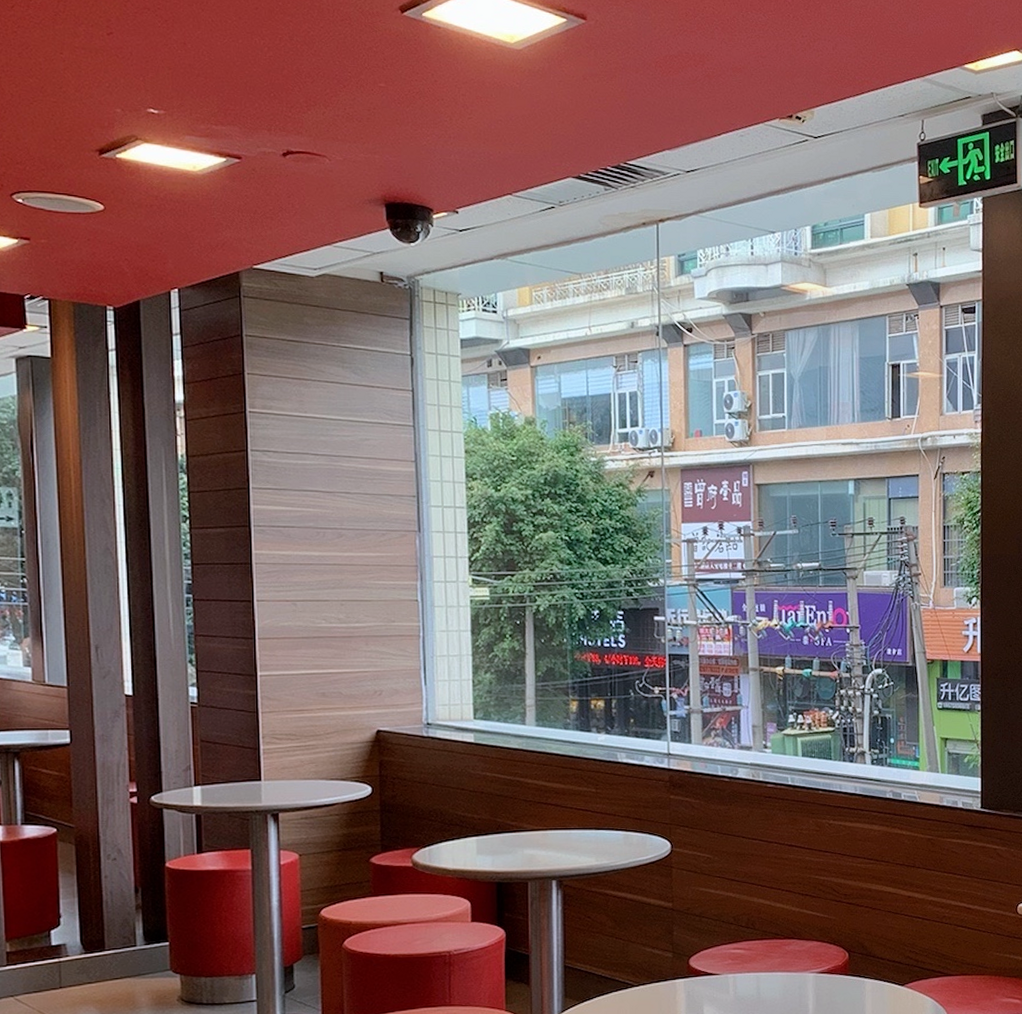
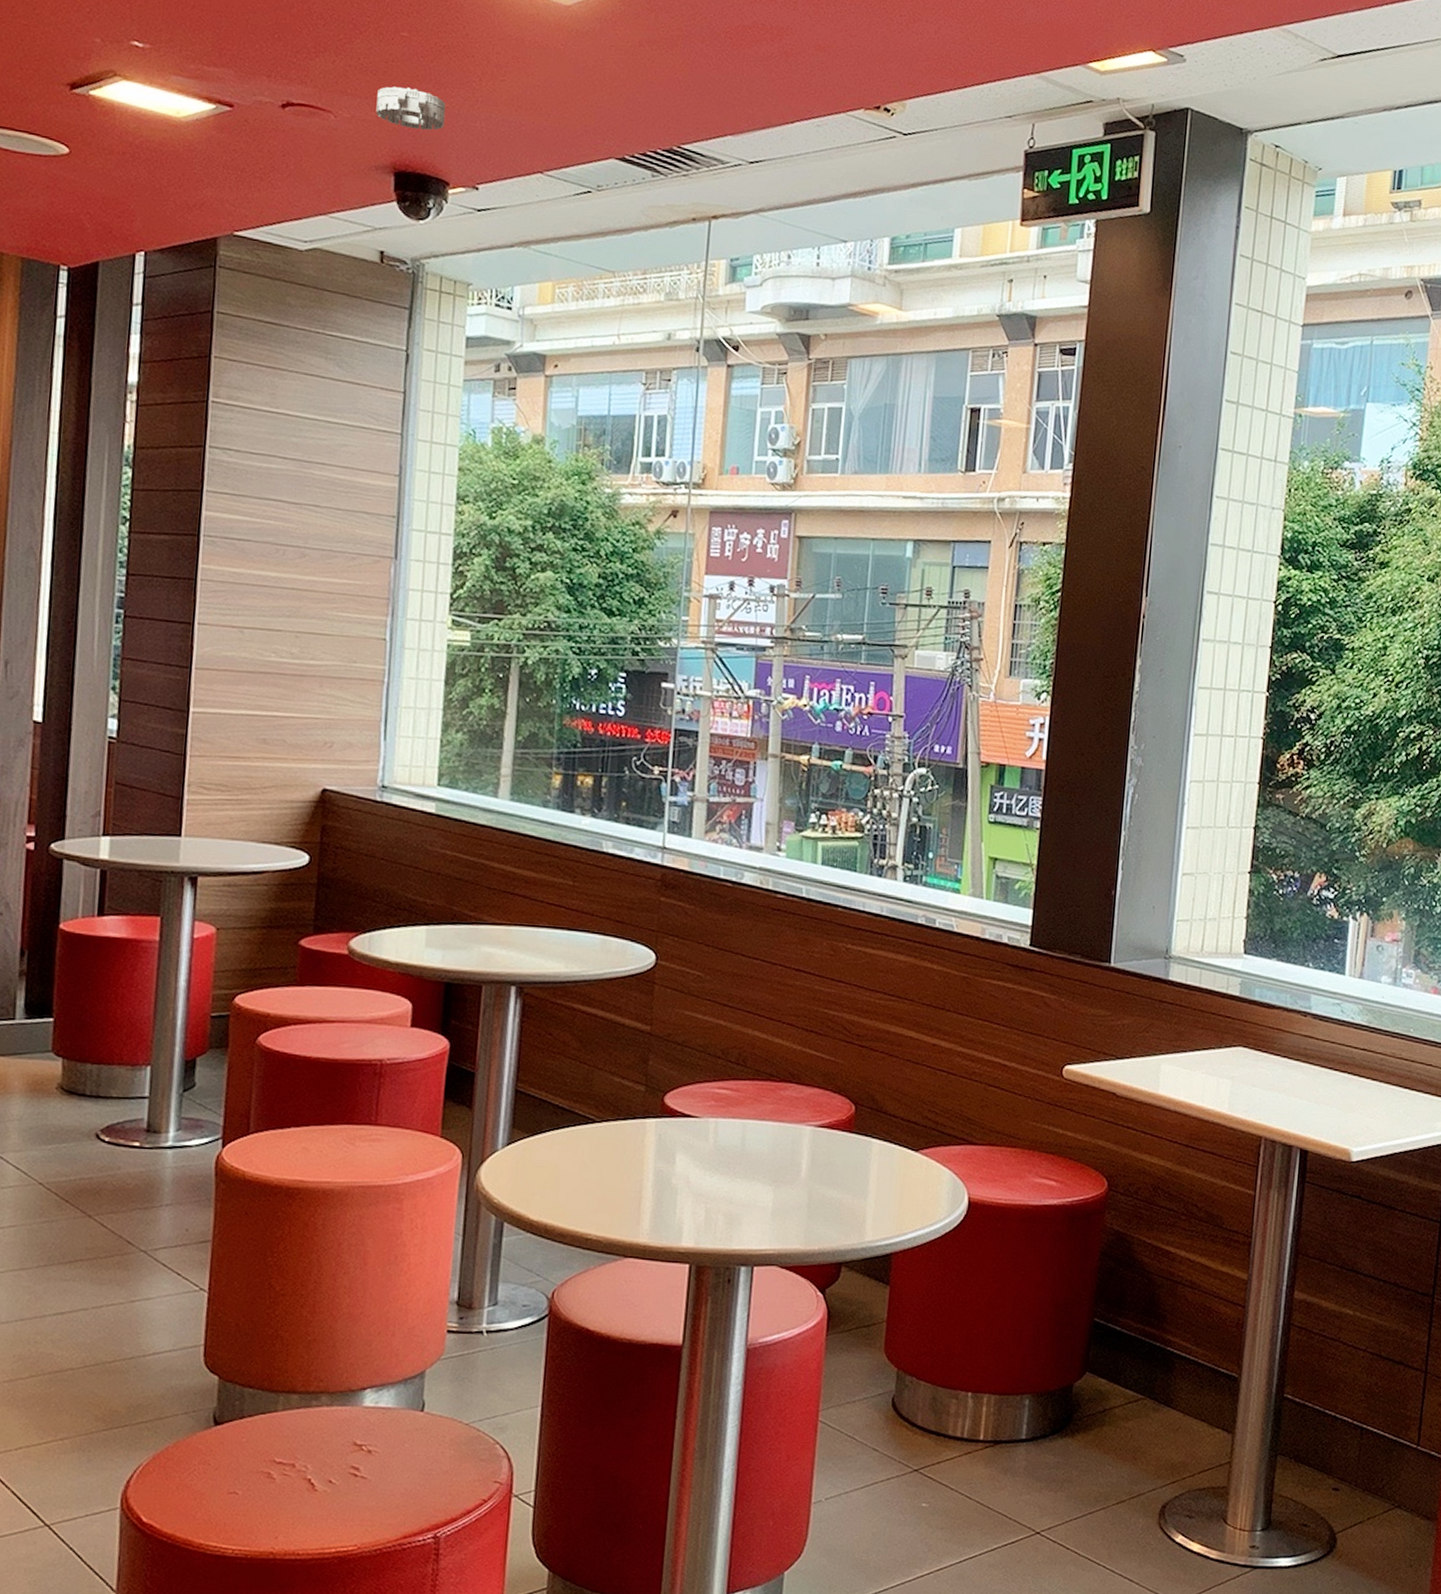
smoke detector: none [364,130,424,166] -> present [376,86,446,131]

